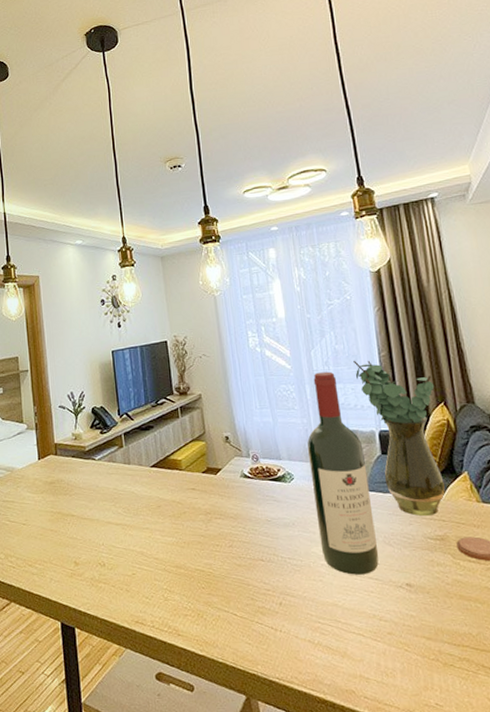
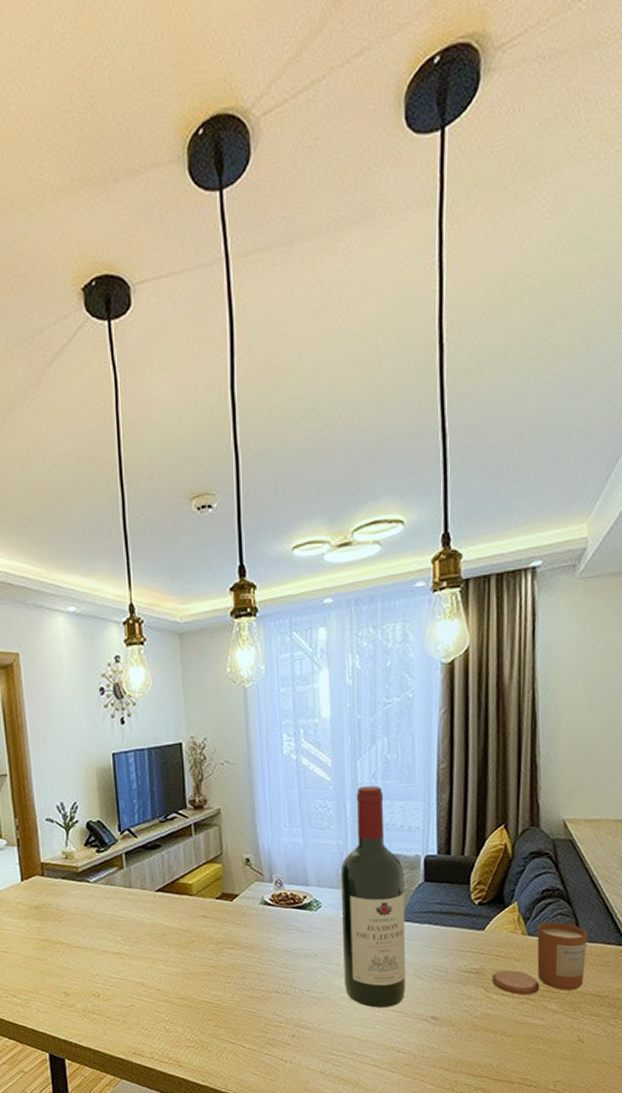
vase: present [353,360,445,517] -> none [406,773,497,949]

